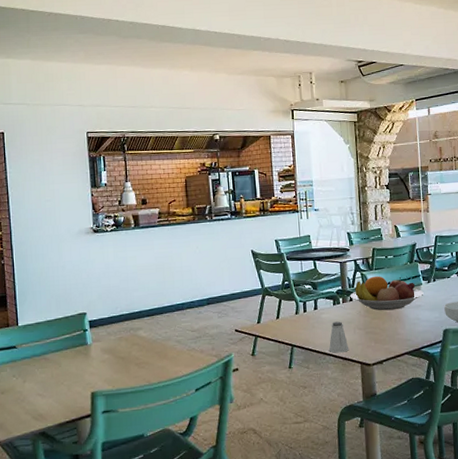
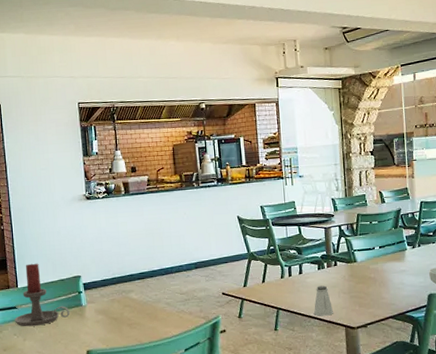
candle holder: none [14,299,74,368] -> present [14,263,70,327]
fruit bowl: present [350,276,424,311] -> none [334,241,408,276]

